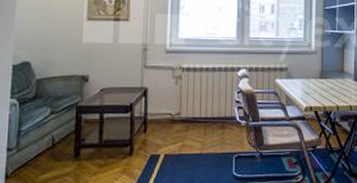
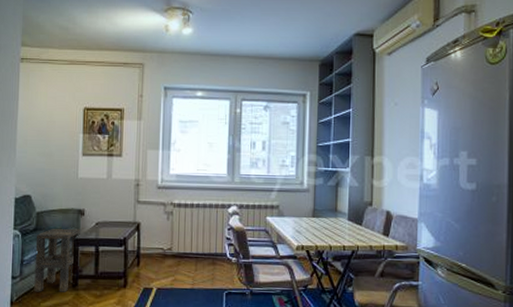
side table: none [32,95,84,164] -> present [34,228,80,292]

